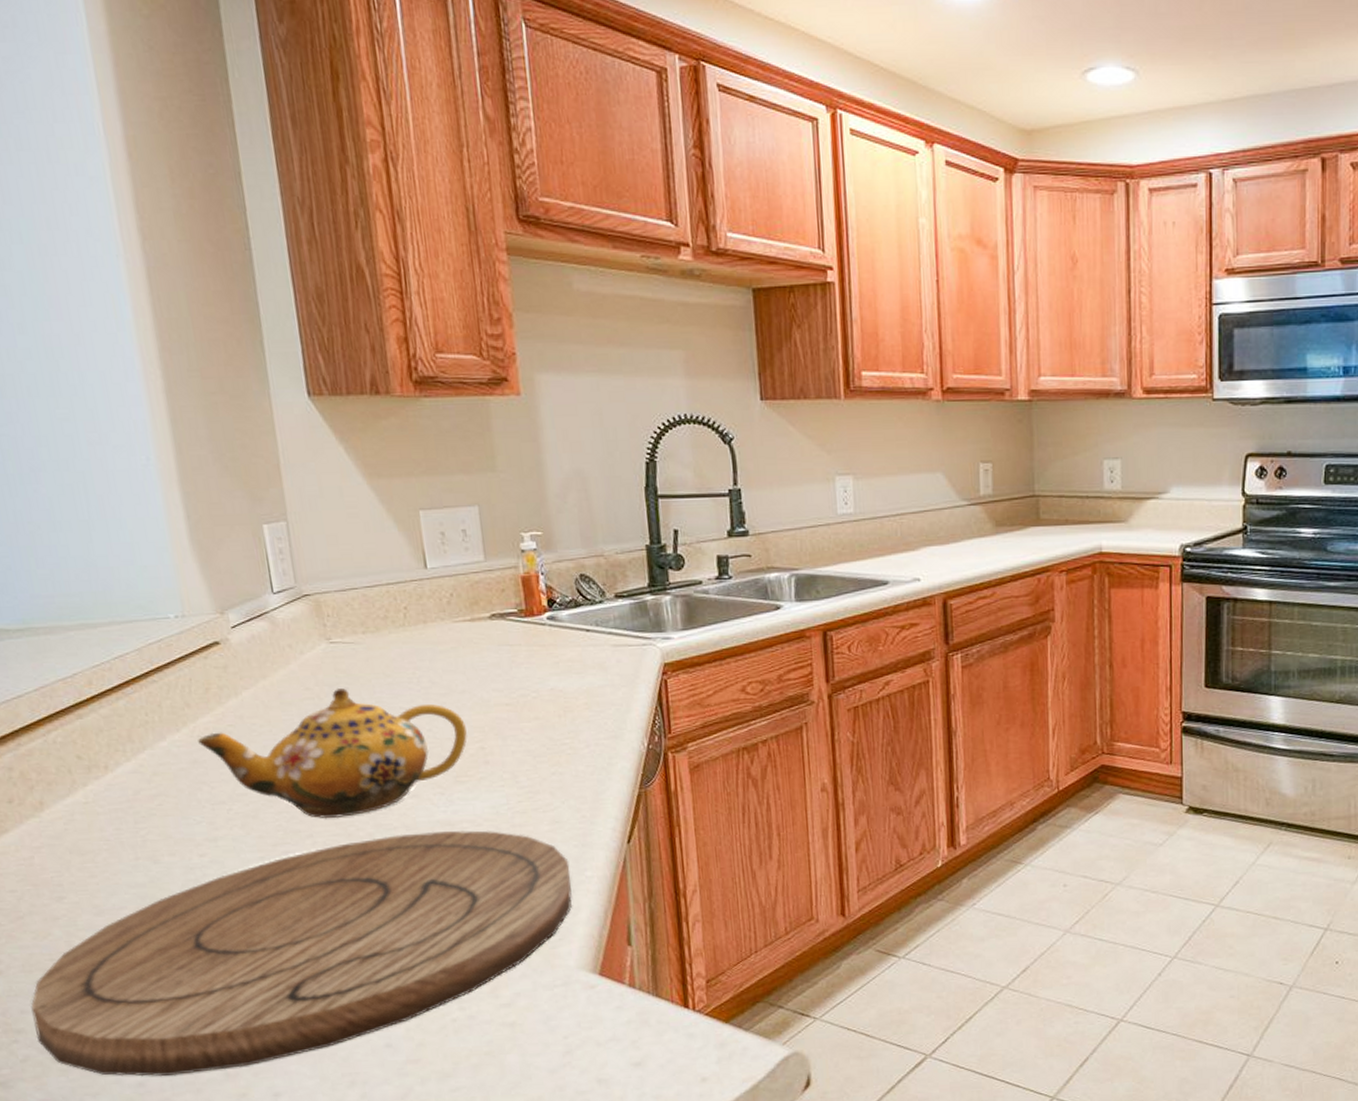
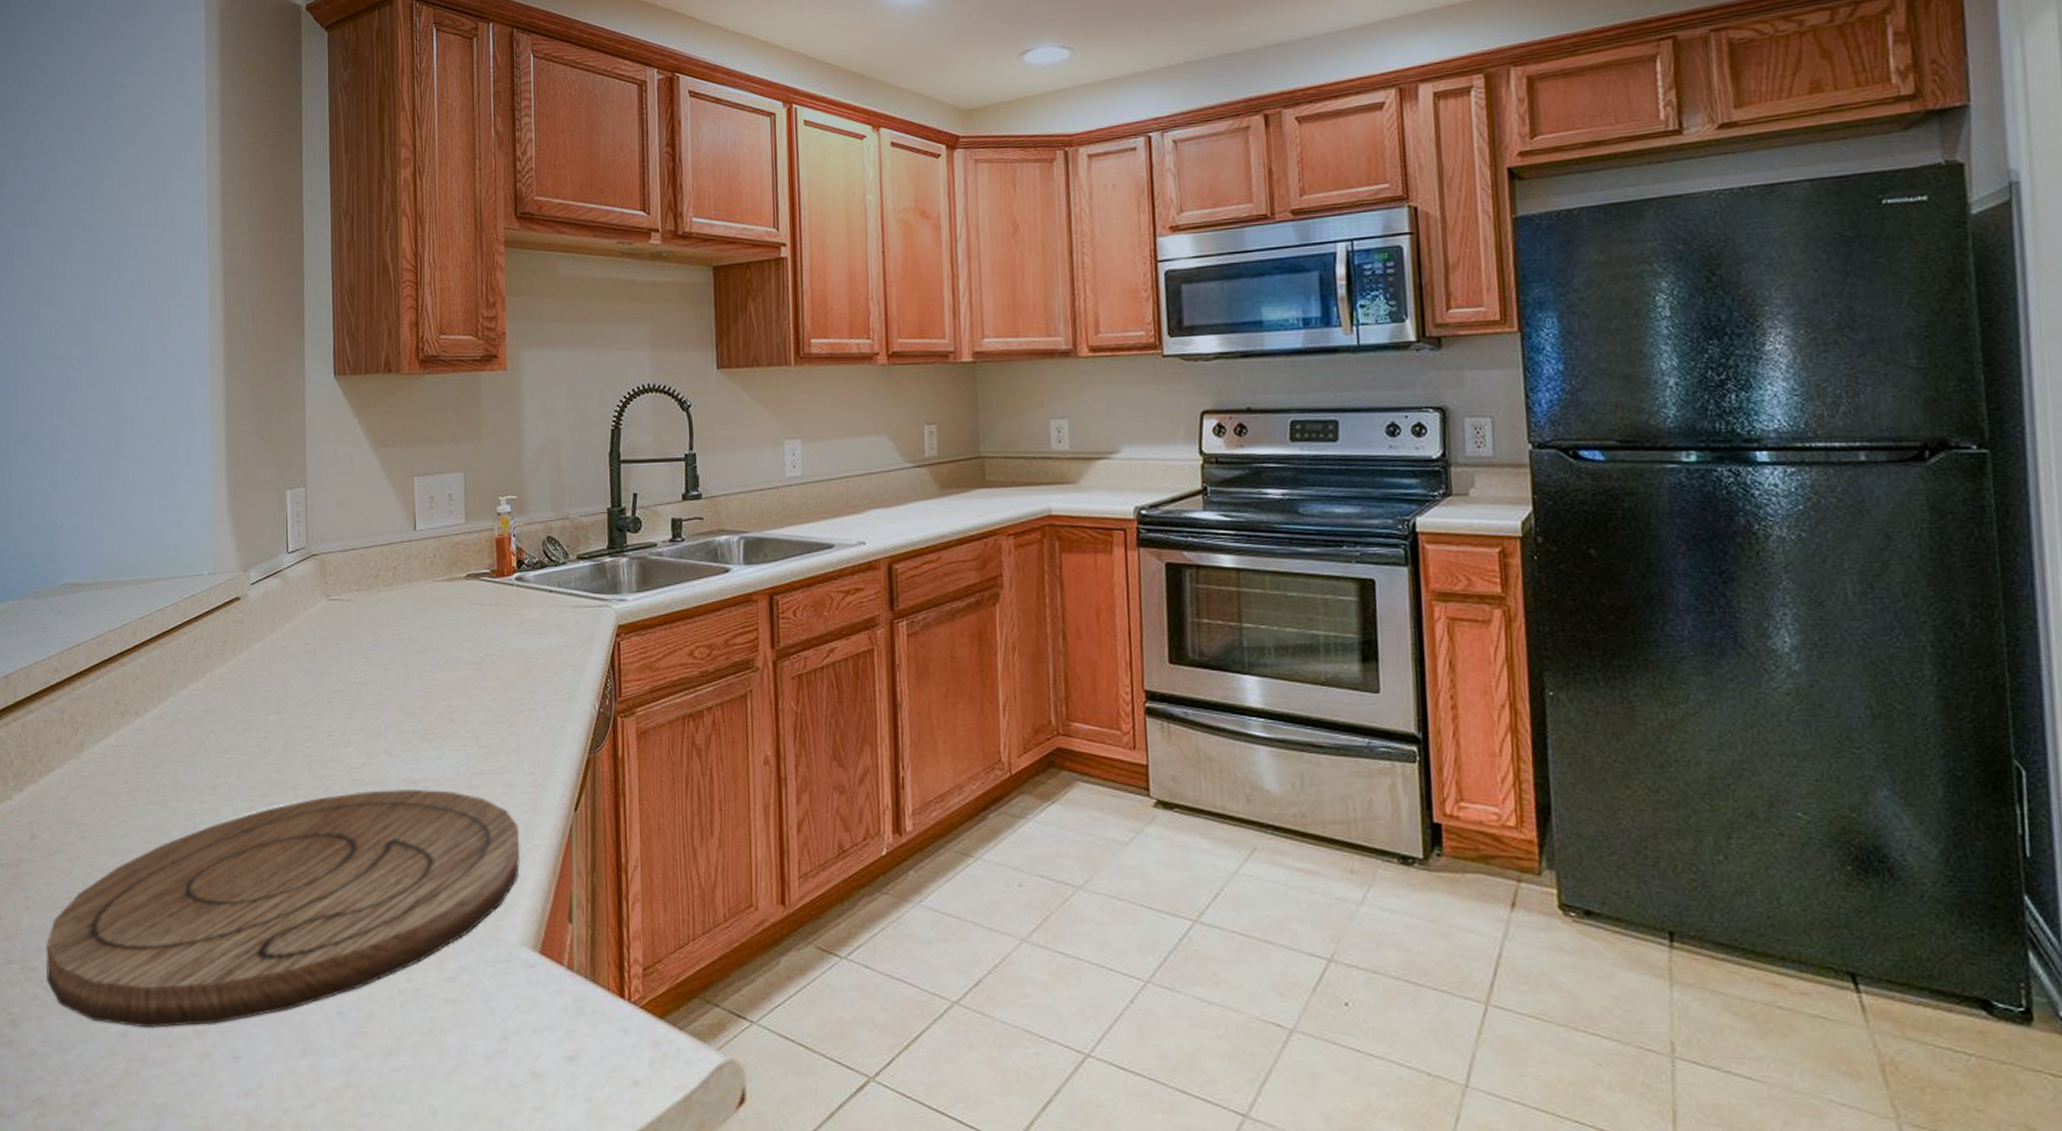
teapot: present [198,687,467,819] -> none [212,642,437,772]

